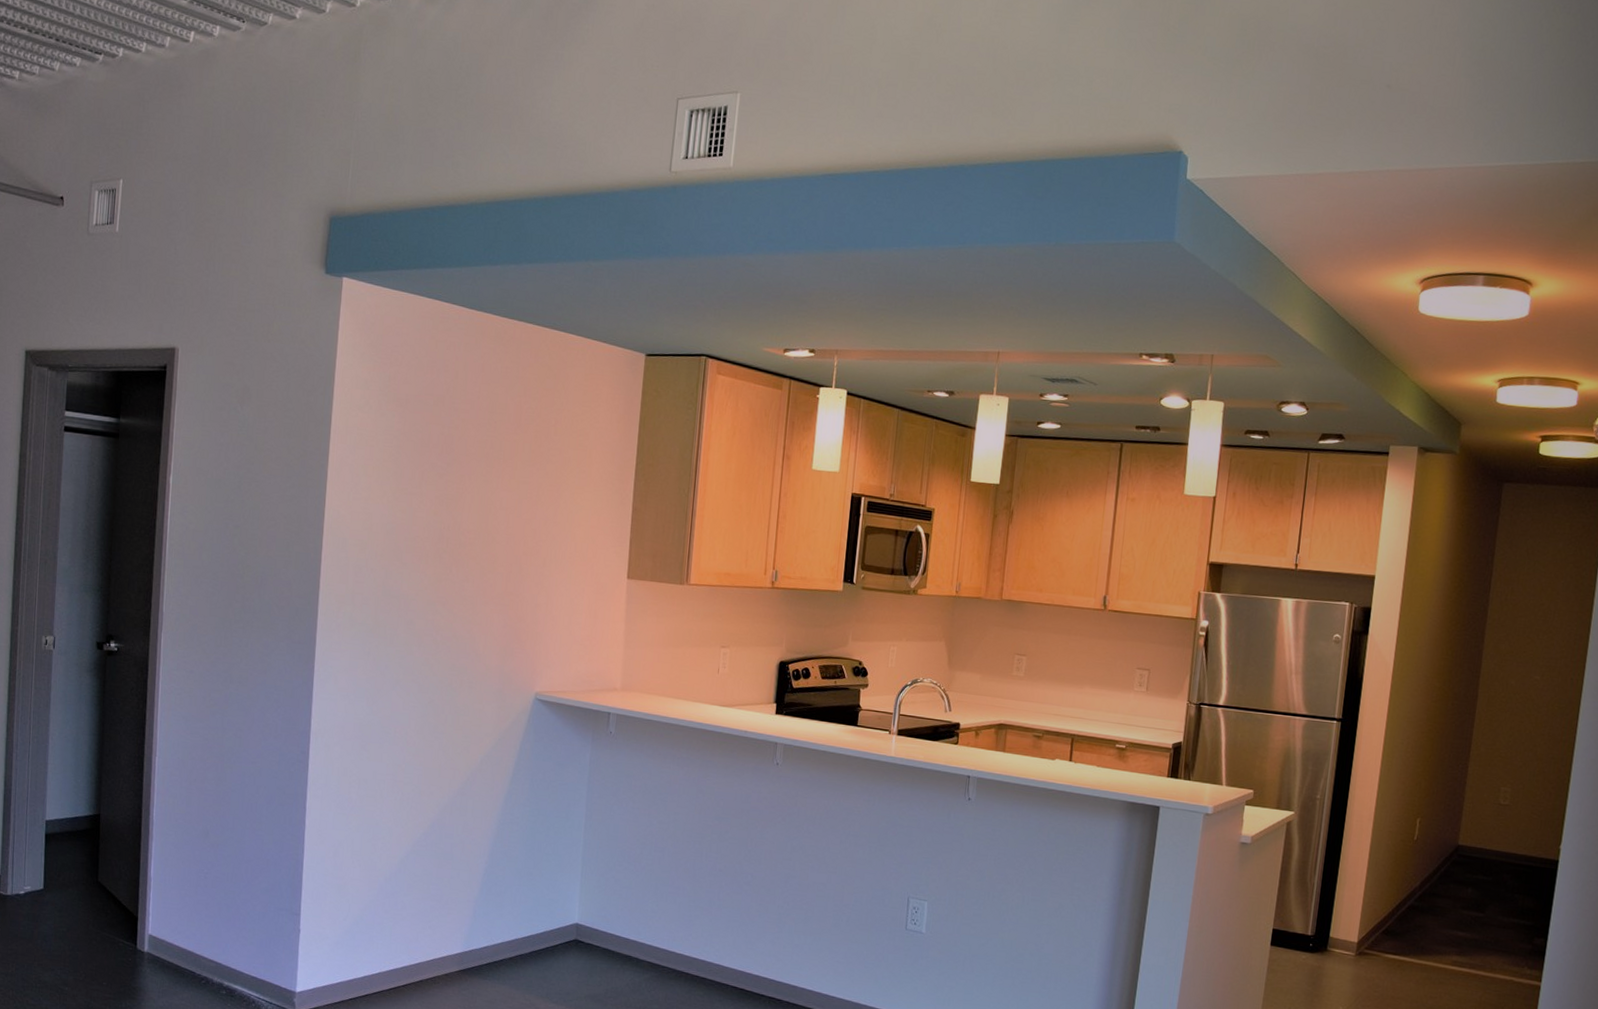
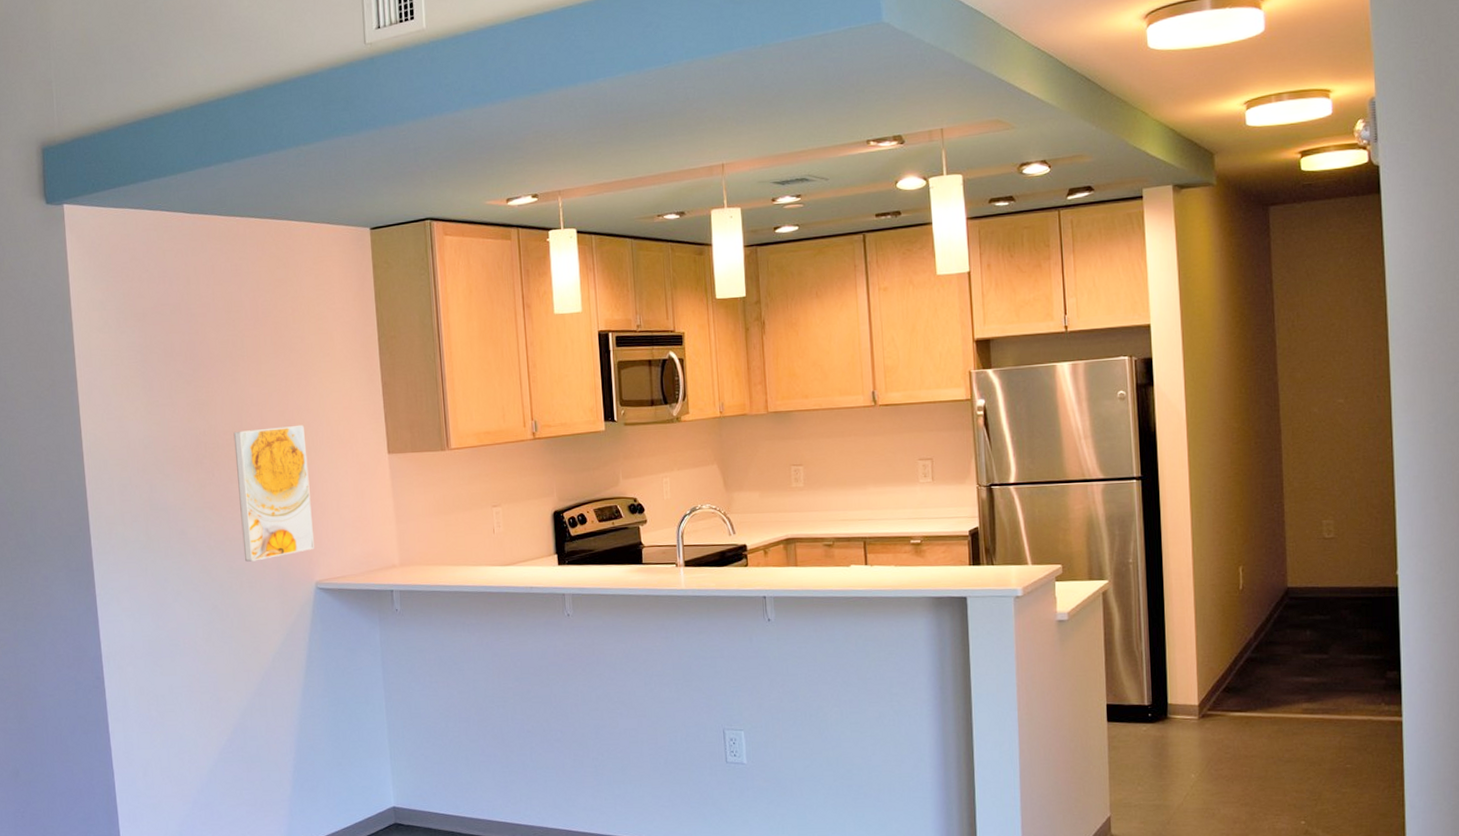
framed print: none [469,531,549,663] -> present [233,424,315,562]

